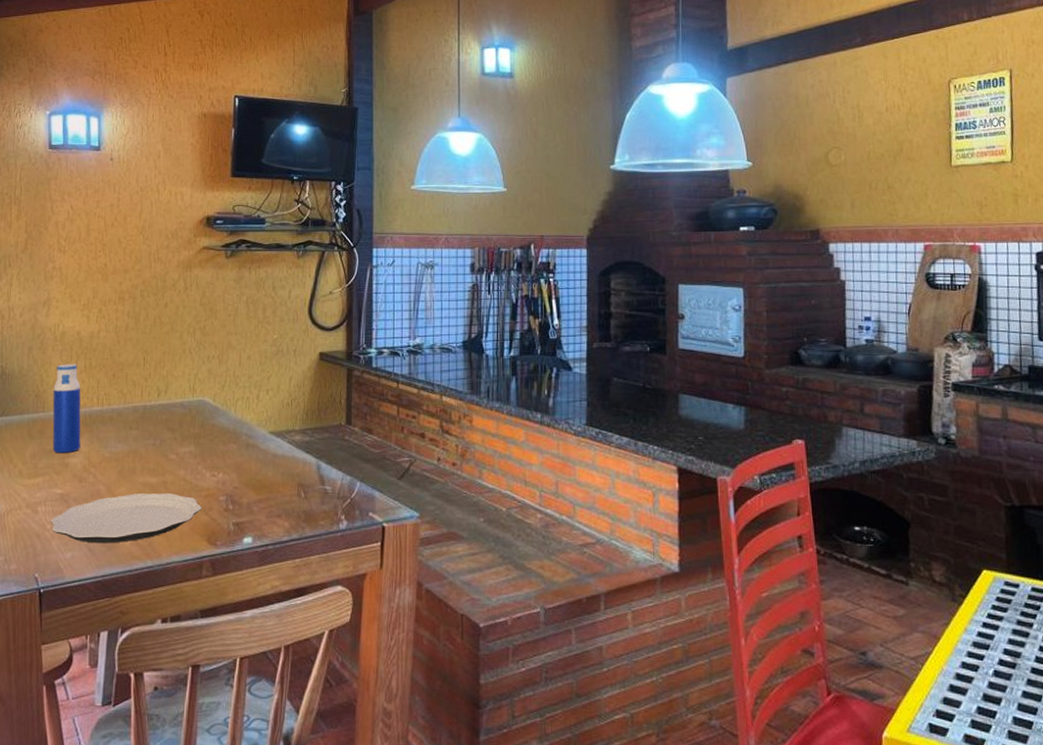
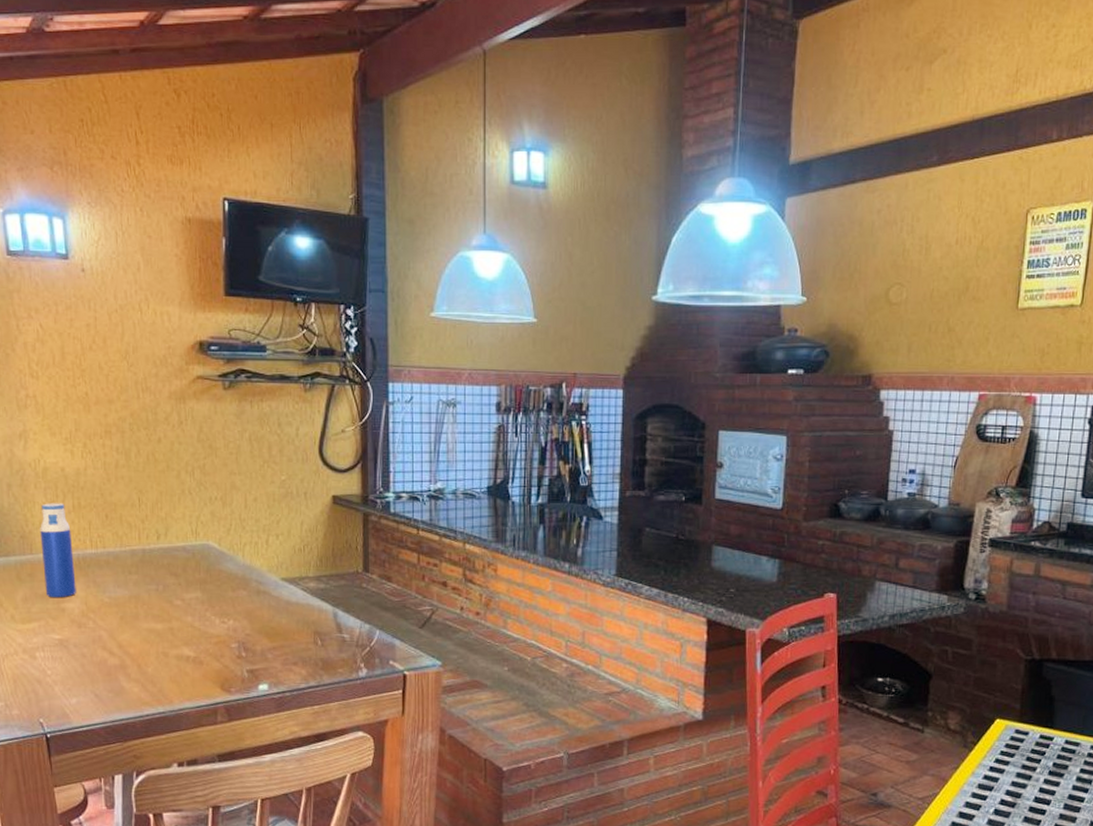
plate: present [51,493,202,544] -> none [51,640,213,690]

